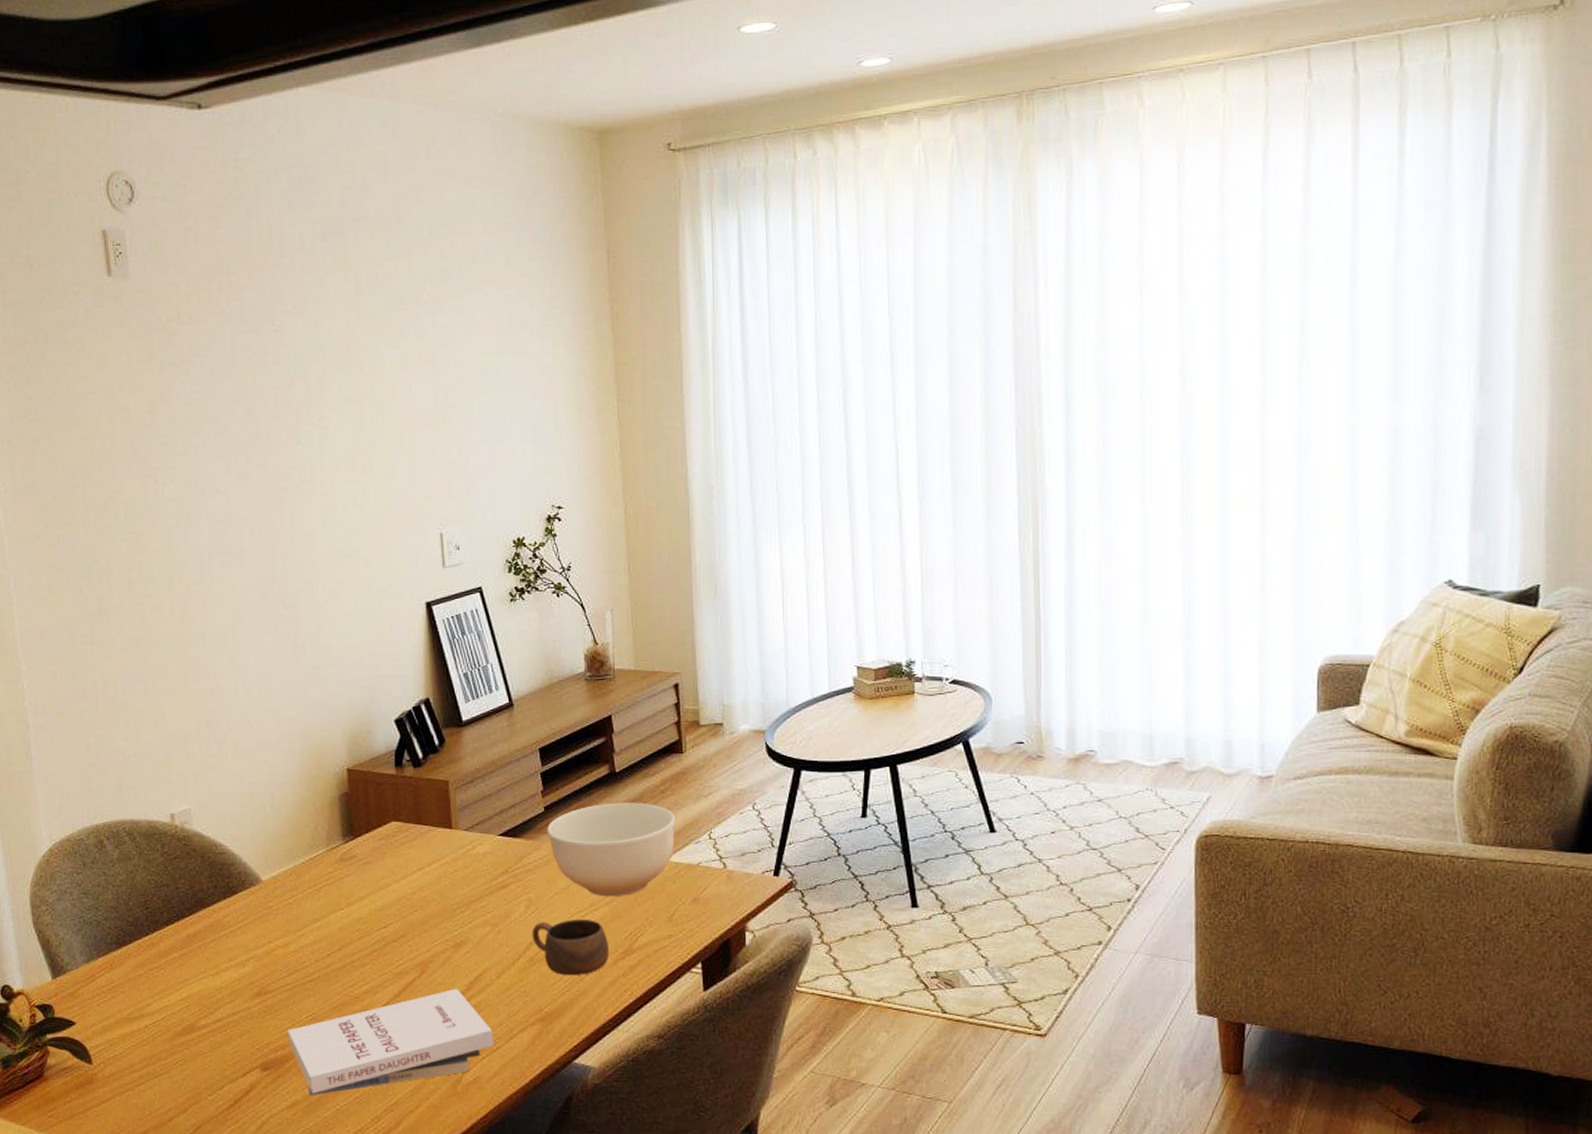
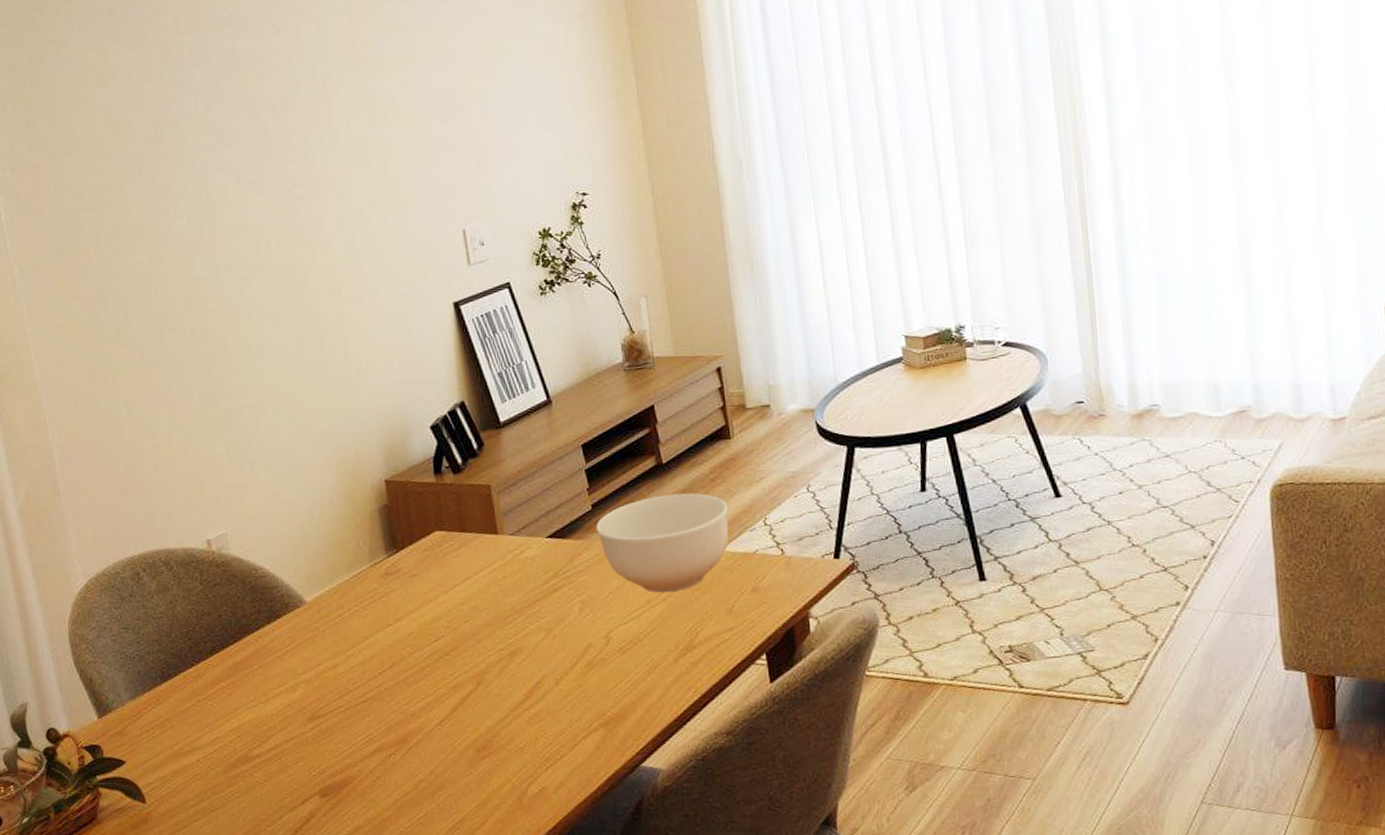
books: present [287,988,494,1096] -> none [343,698,558,820]
cup: present [532,919,610,975] -> none [588,617,670,677]

